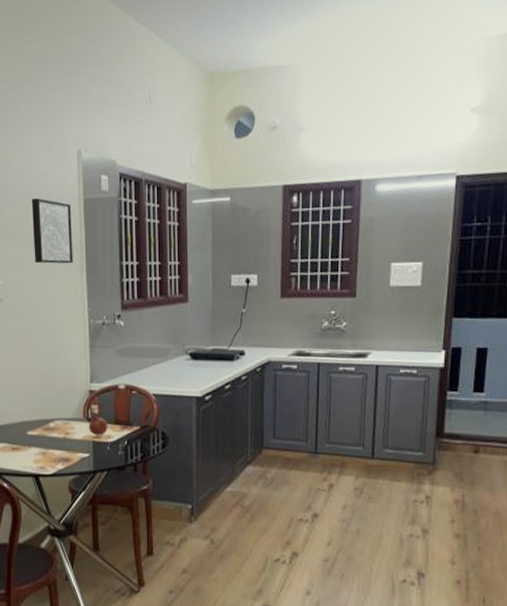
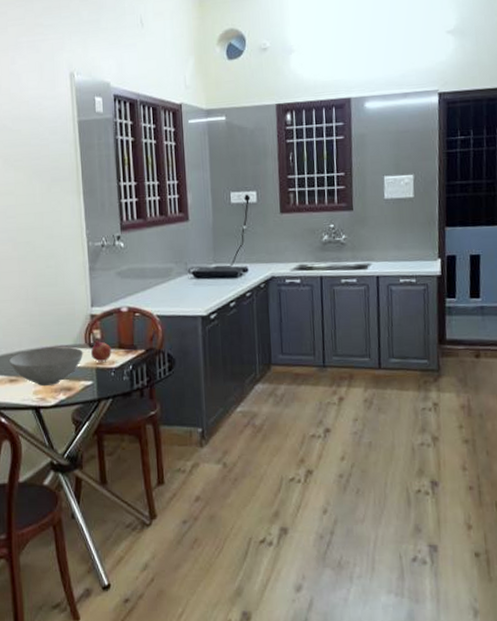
bowl: none [12,420,81,455] -> present [9,347,83,386]
wall art: present [31,198,73,264] -> none [23,121,69,187]

